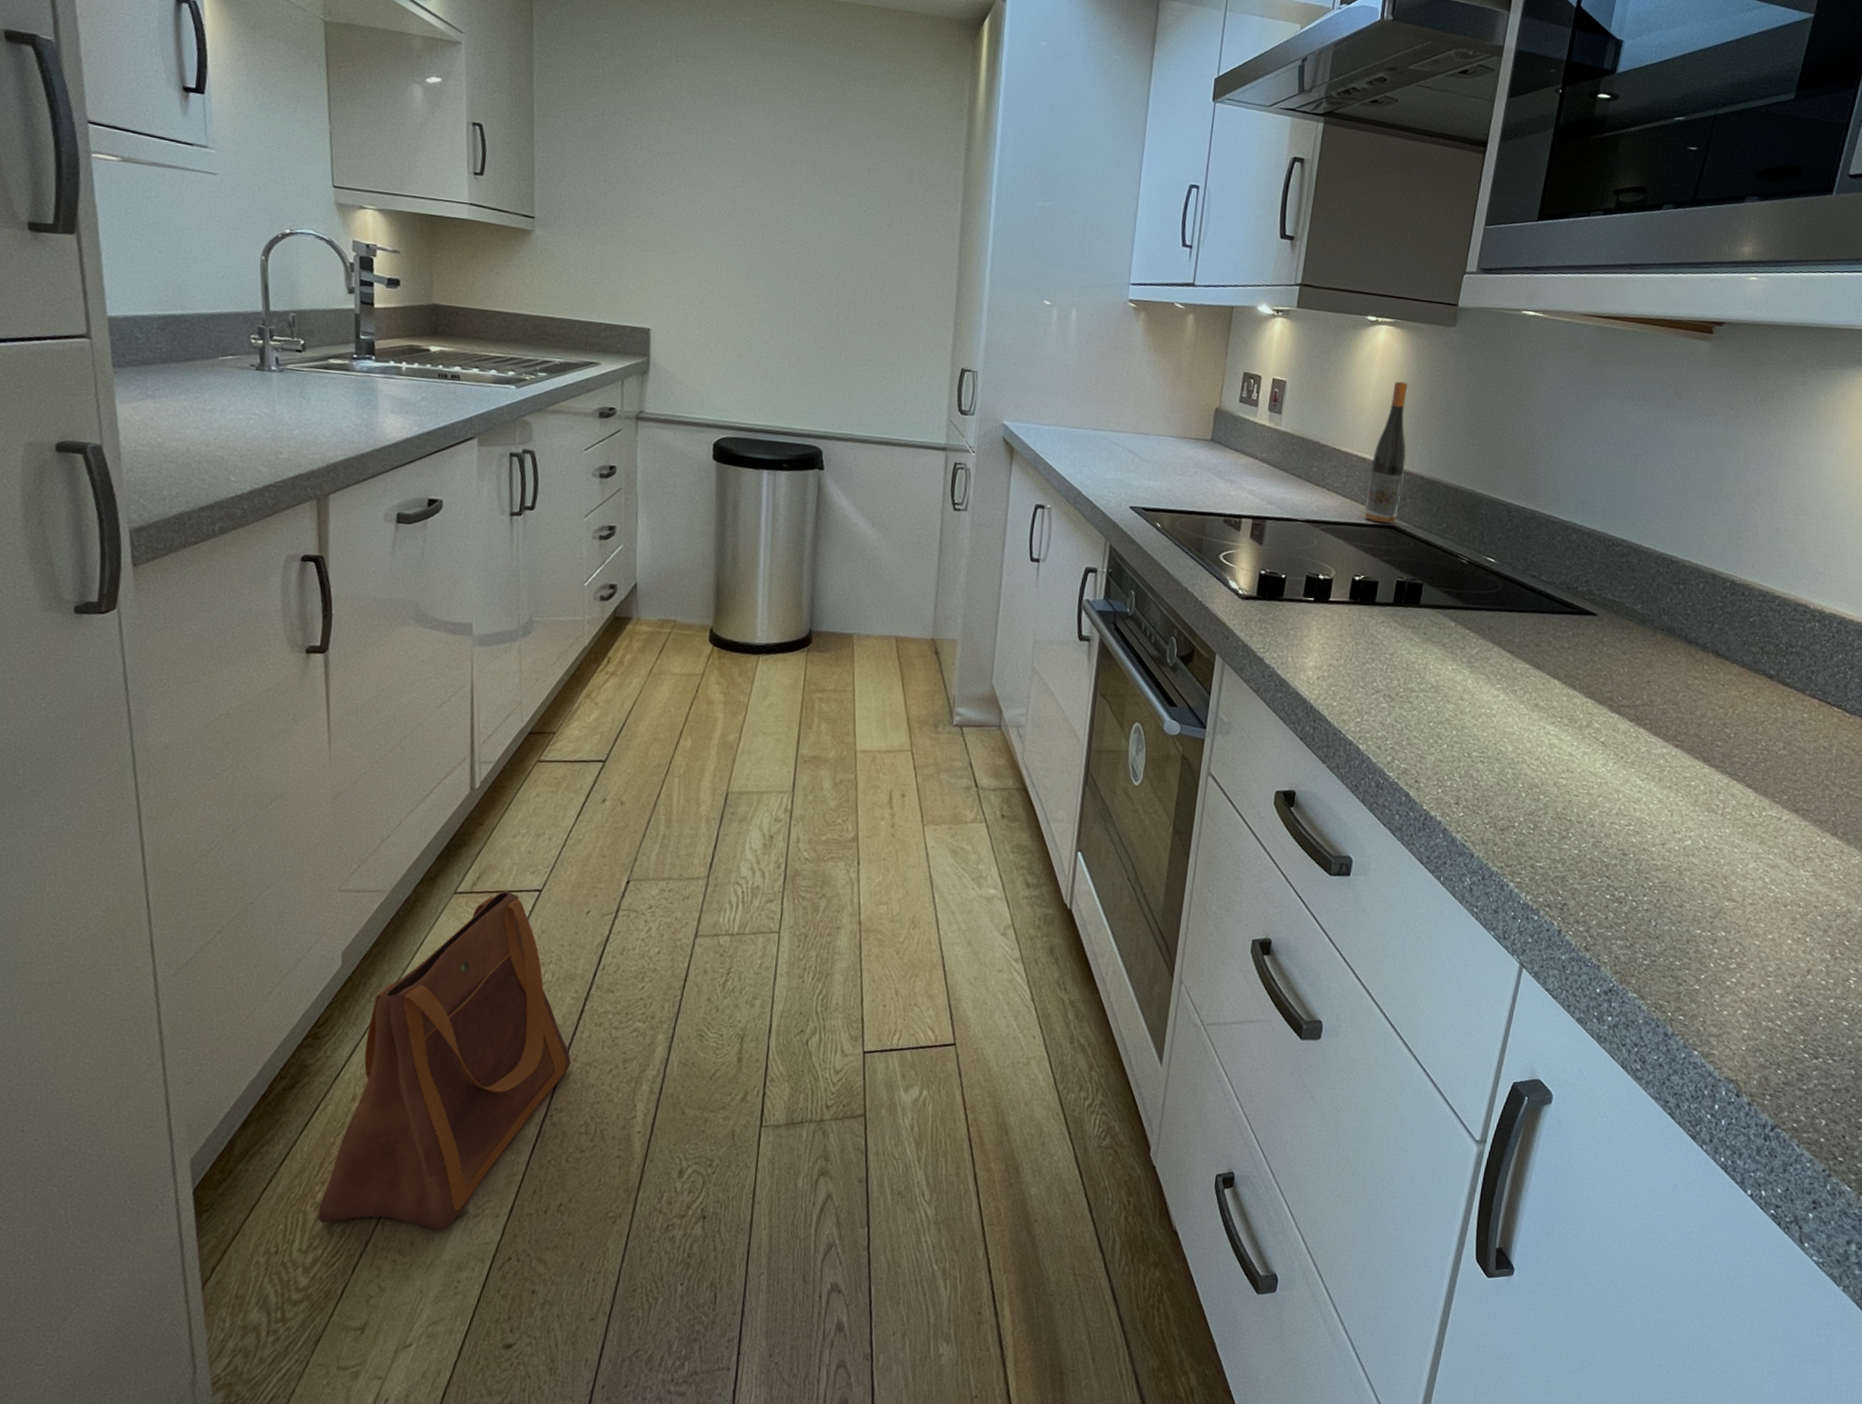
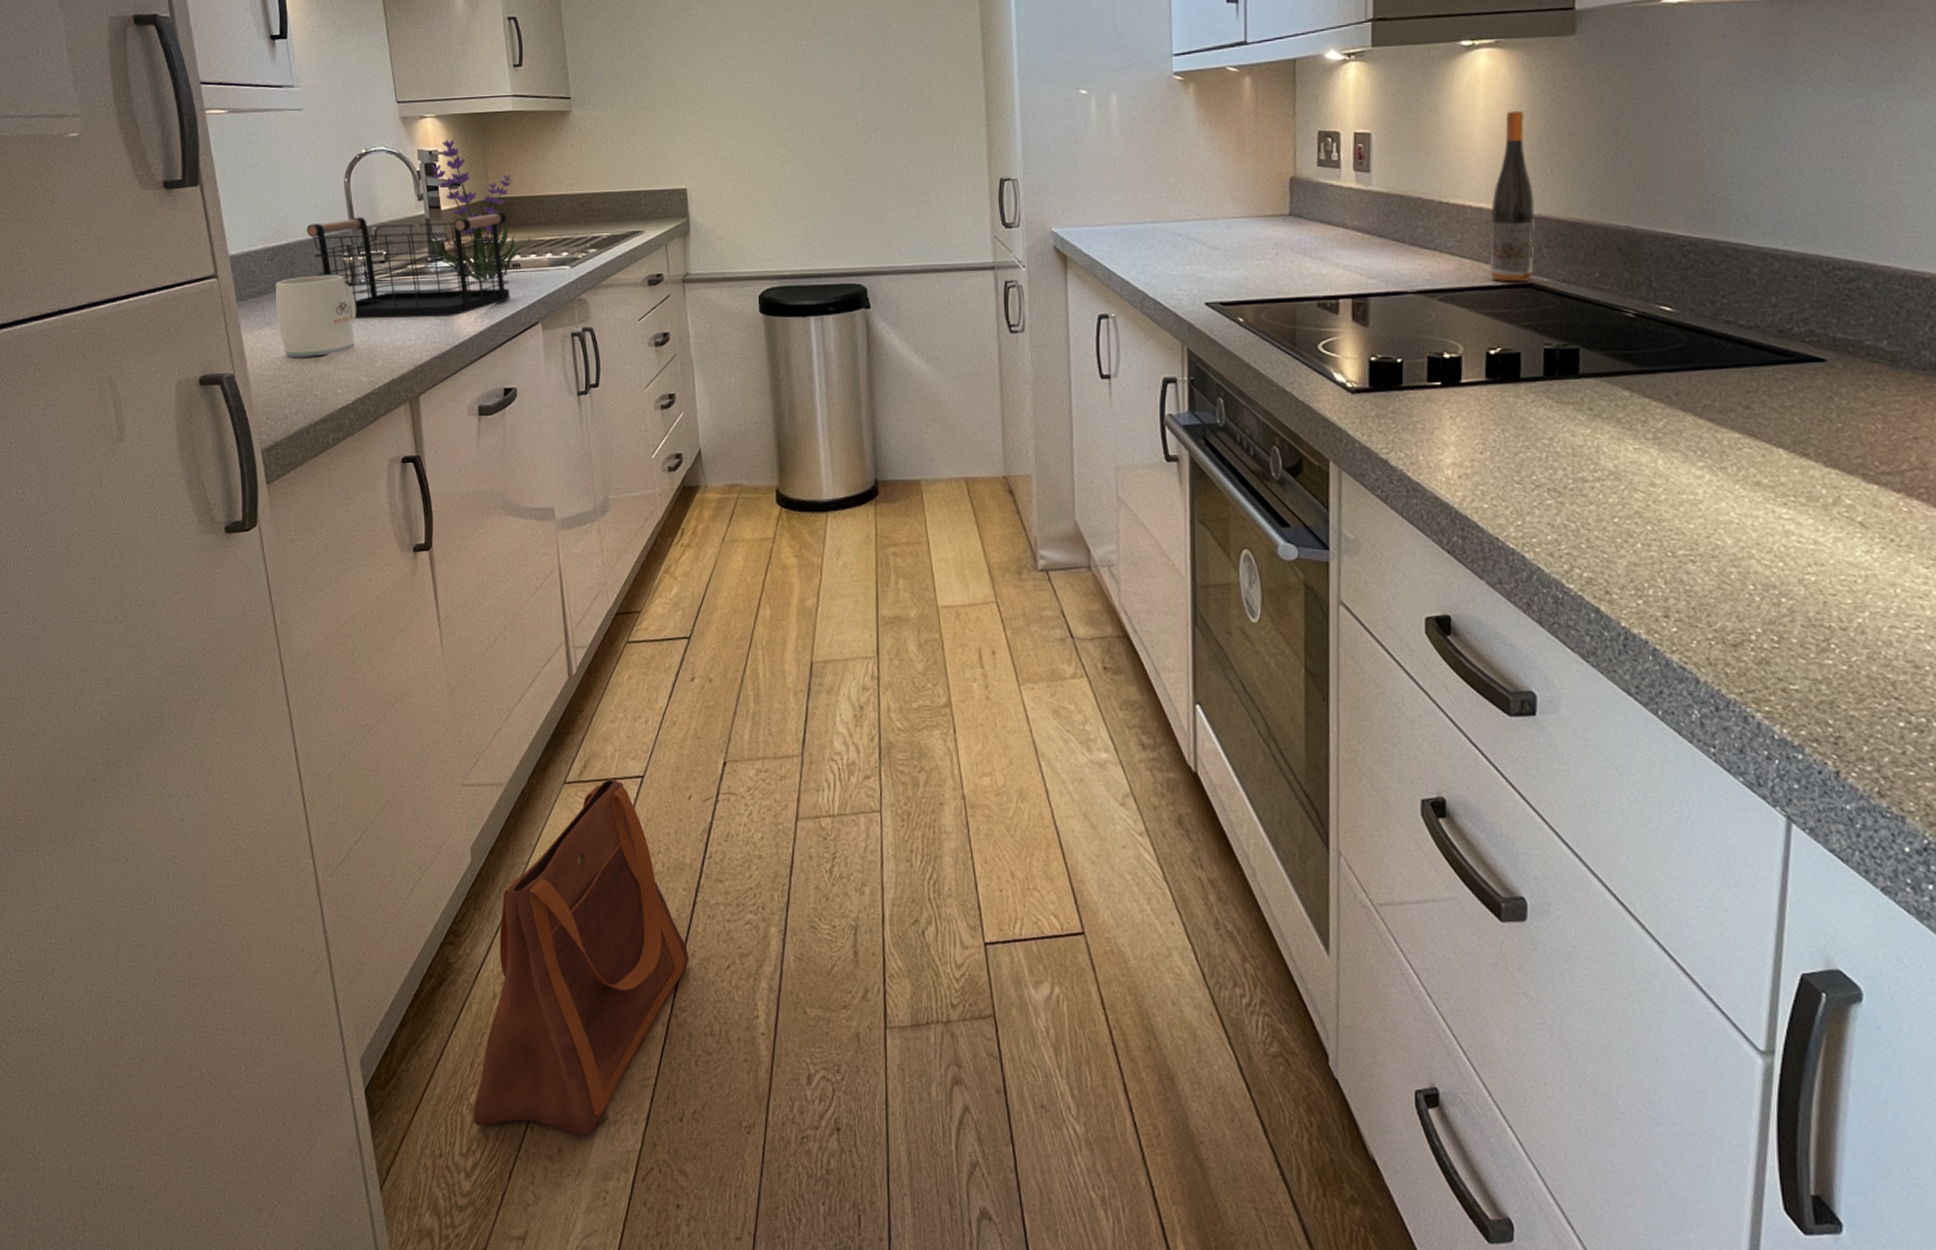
mug: none [162,351,263,439] -> present [275,274,357,357]
dish rack: none [208,298,450,419] -> present [306,211,510,320]
plant: none [354,235,476,387] -> present [428,139,532,281]

